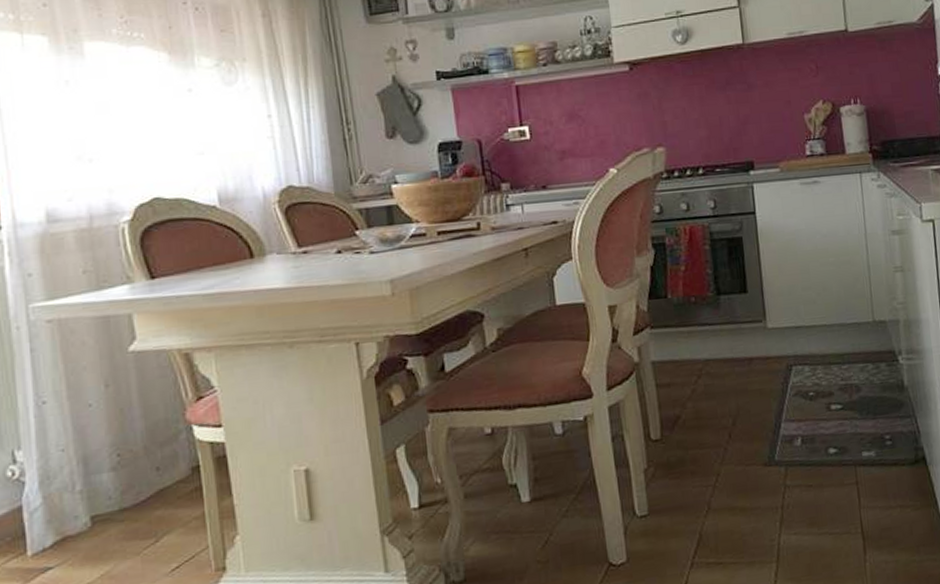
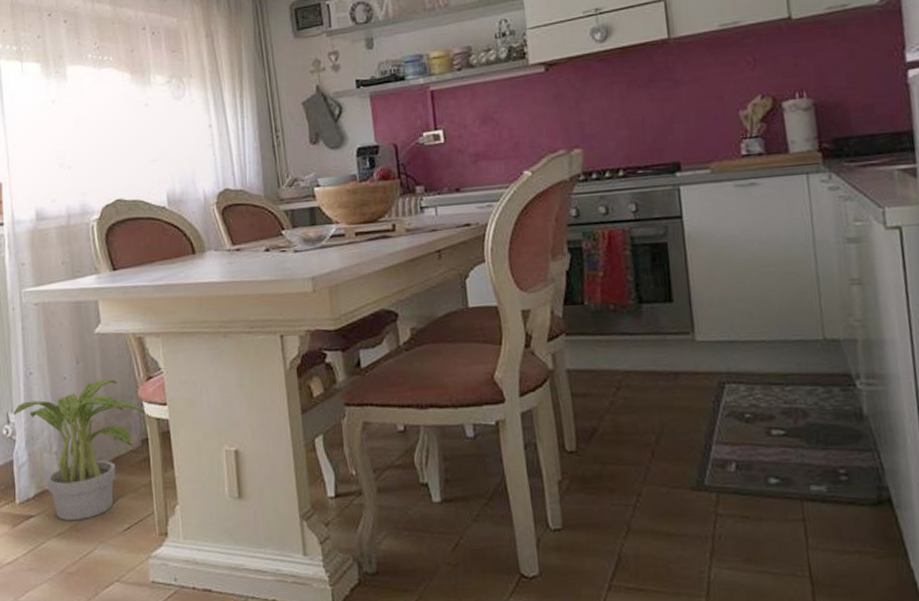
potted plant: none [20,402,194,568] -> present [13,379,144,521]

